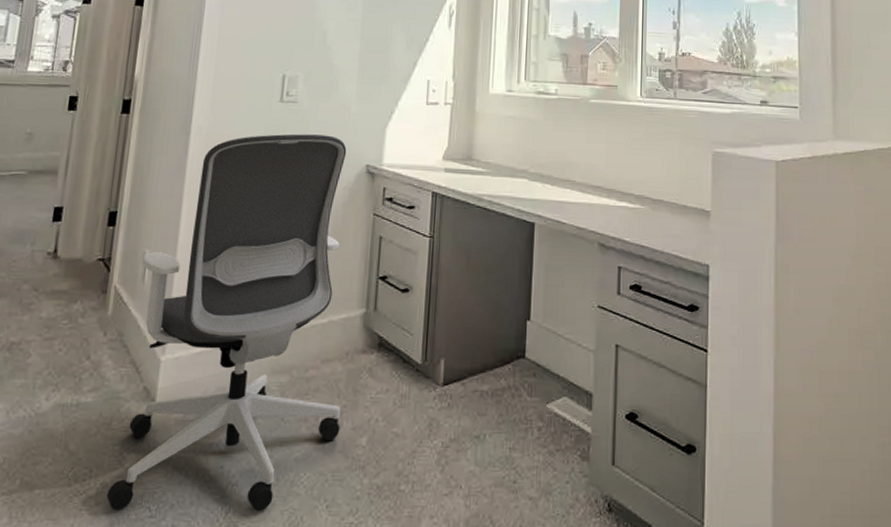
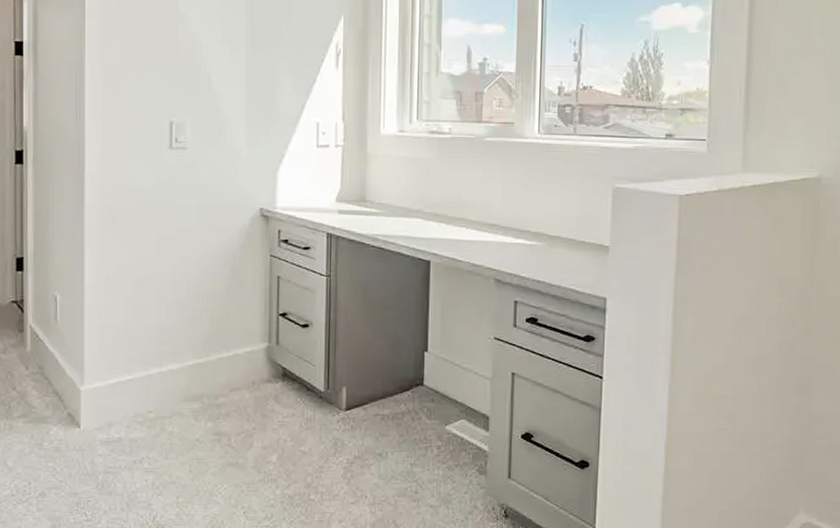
office chair: present [106,134,347,511] -> none [46,180,252,516]

